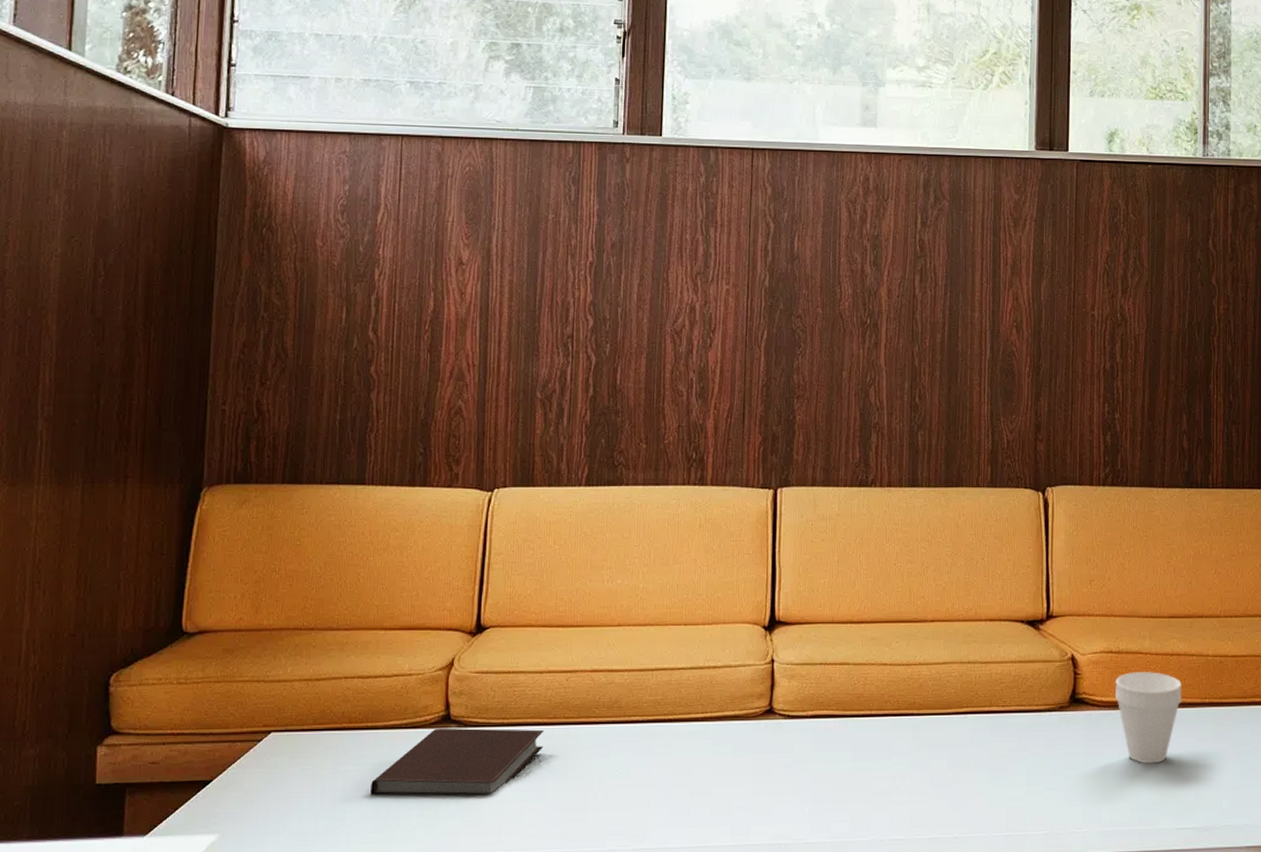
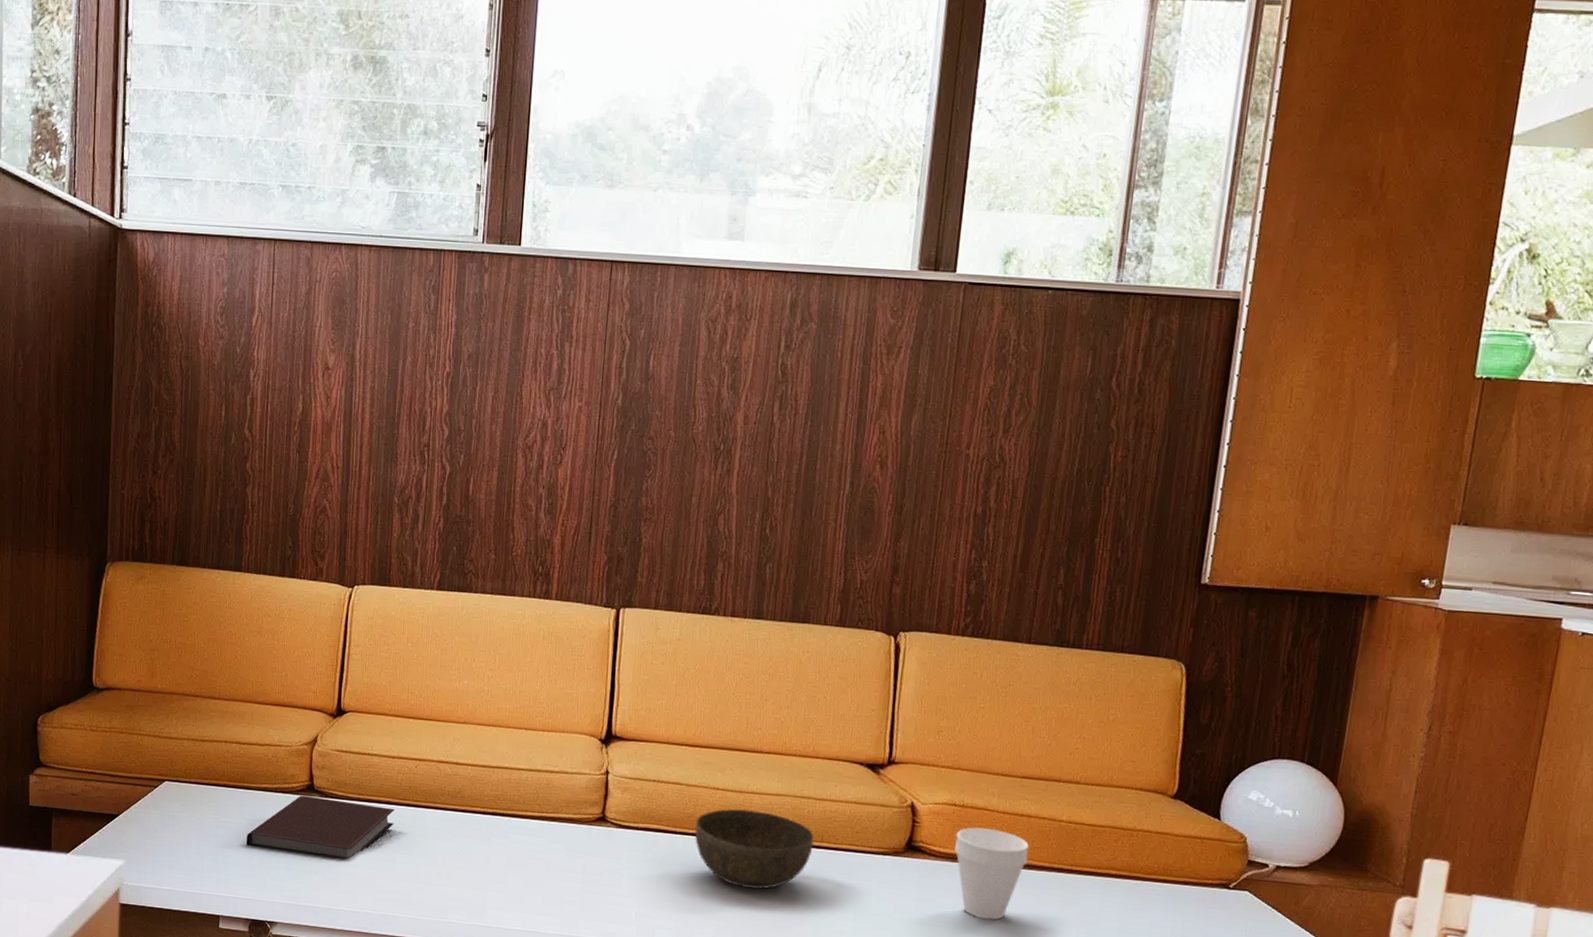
bowl: none [865,681,983,766] -> present [694,808,814,890]

